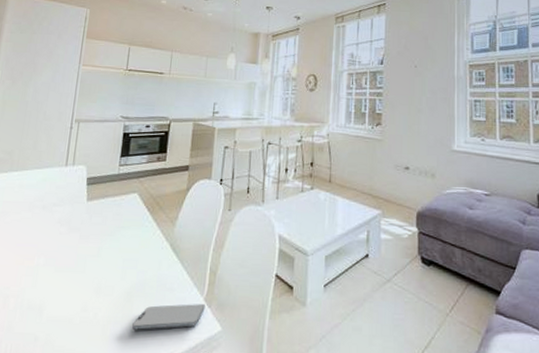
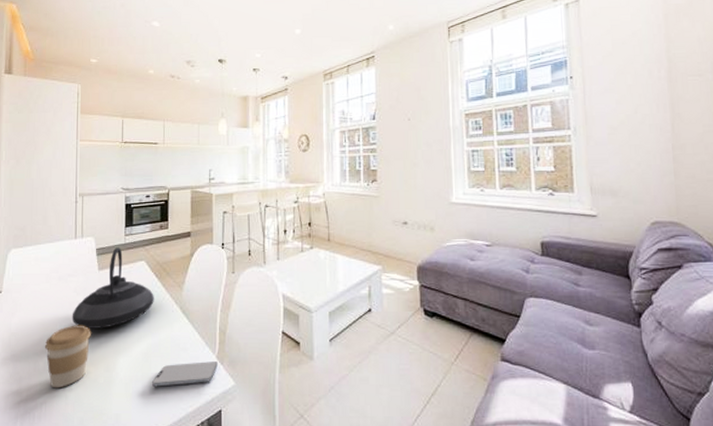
coffee cup: none [18,258,72,328] -> present [44,325,91,389]
teapot: none [52,177,144,264] -> present [72,247,154,329]

